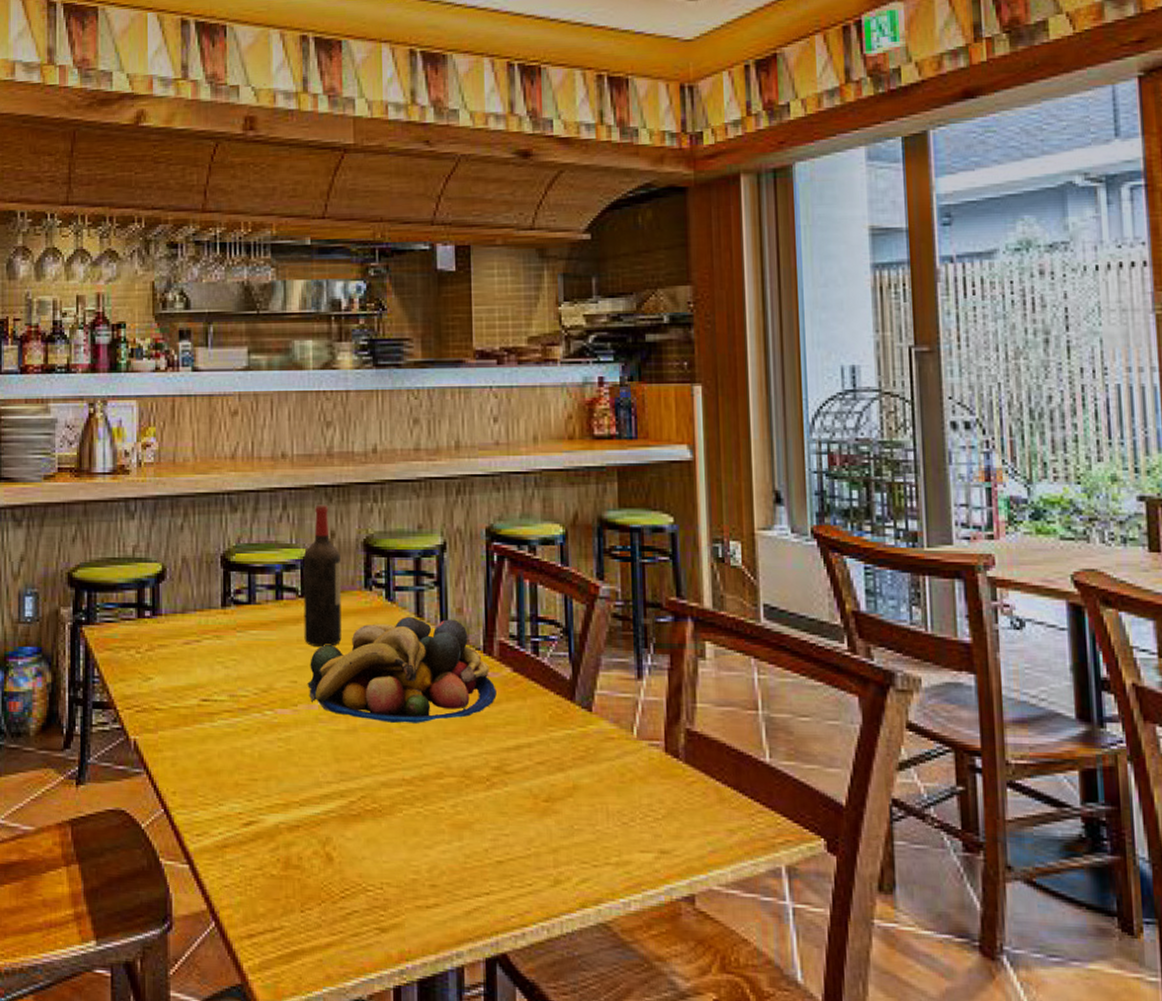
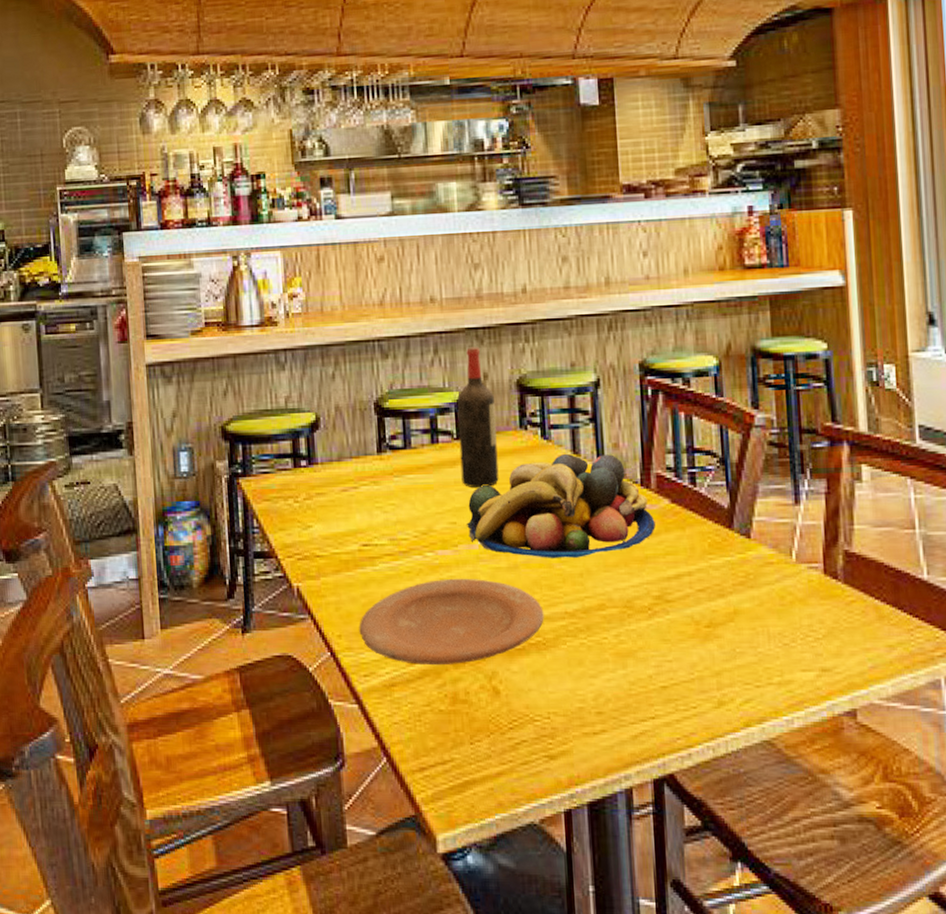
plate: none [194,738,381,828] -> present [359,578,544,666]

